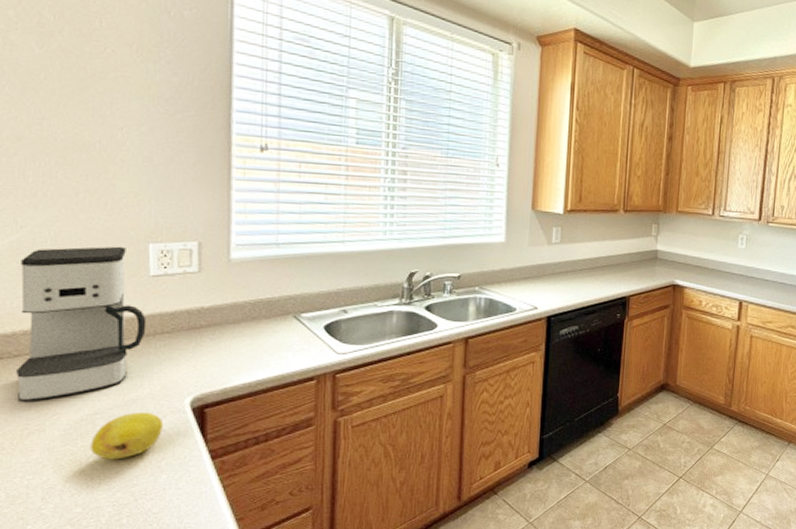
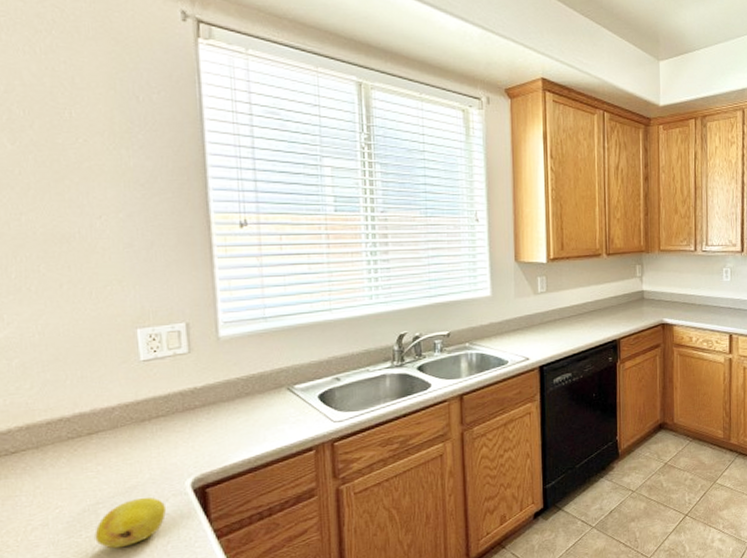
coffee maker: present [16,246,147,403] -> none [11,334,141,499]

